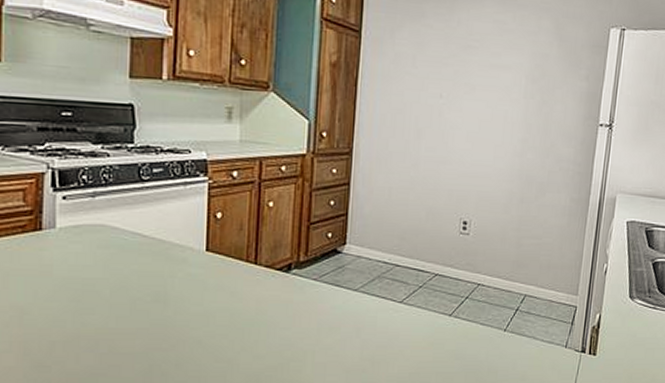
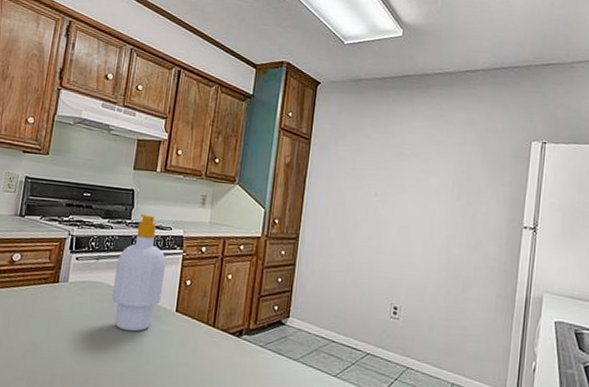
soap bottle: none [119,134,188,280] -> present [112,213,166,332]

